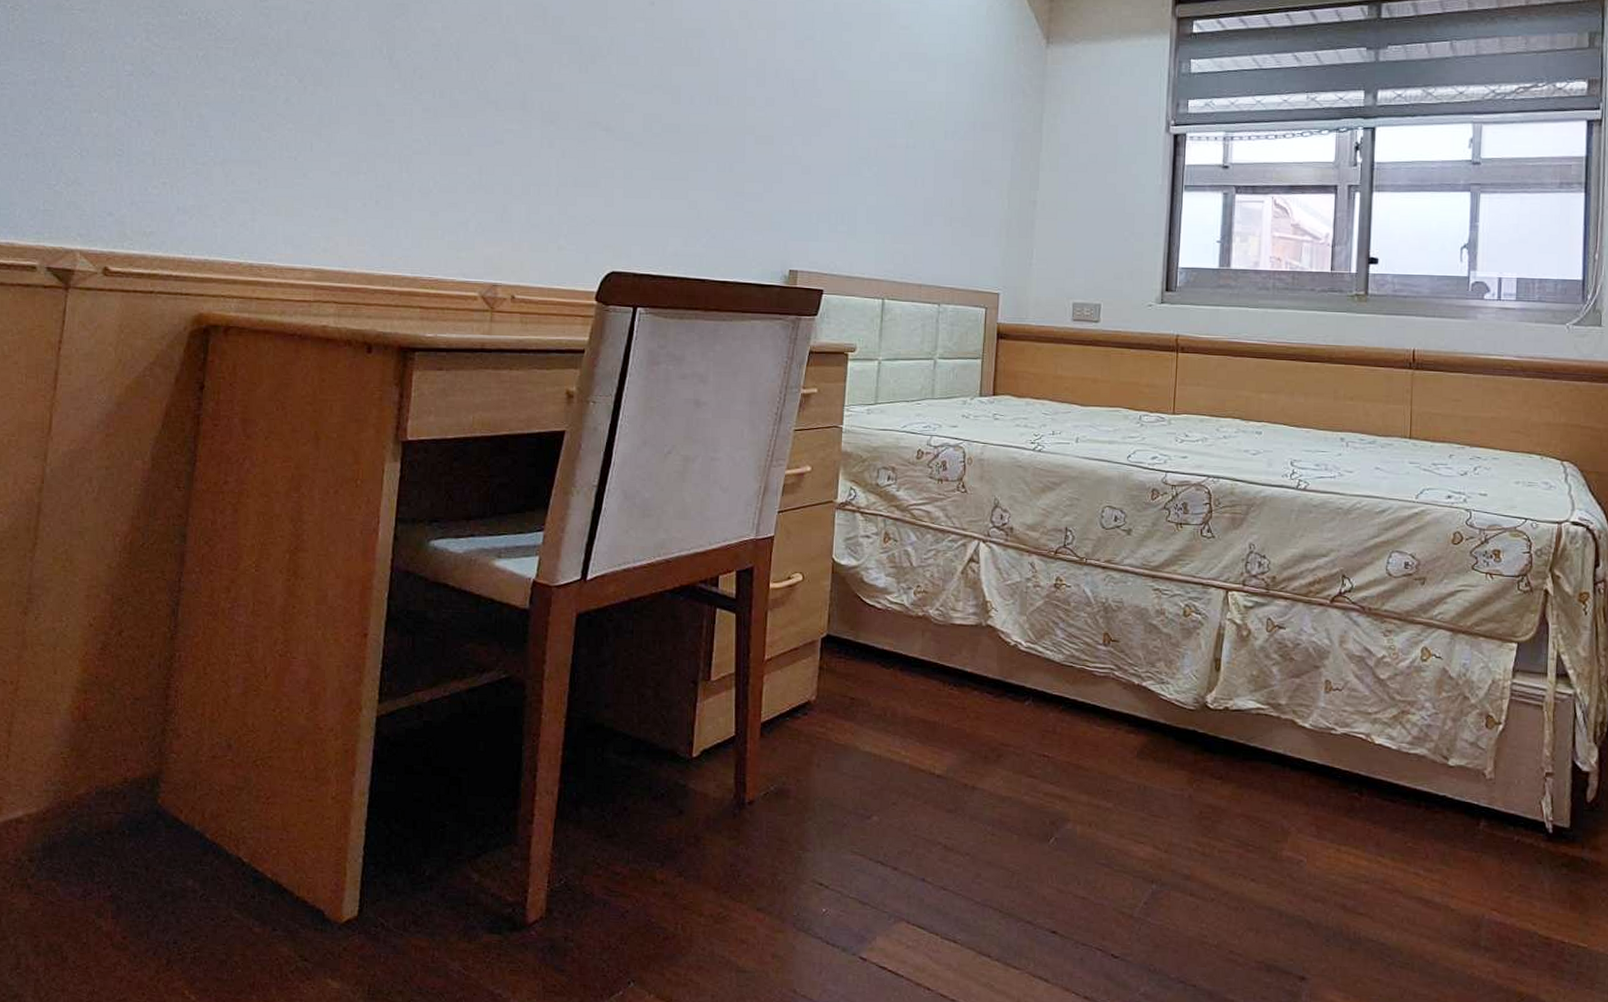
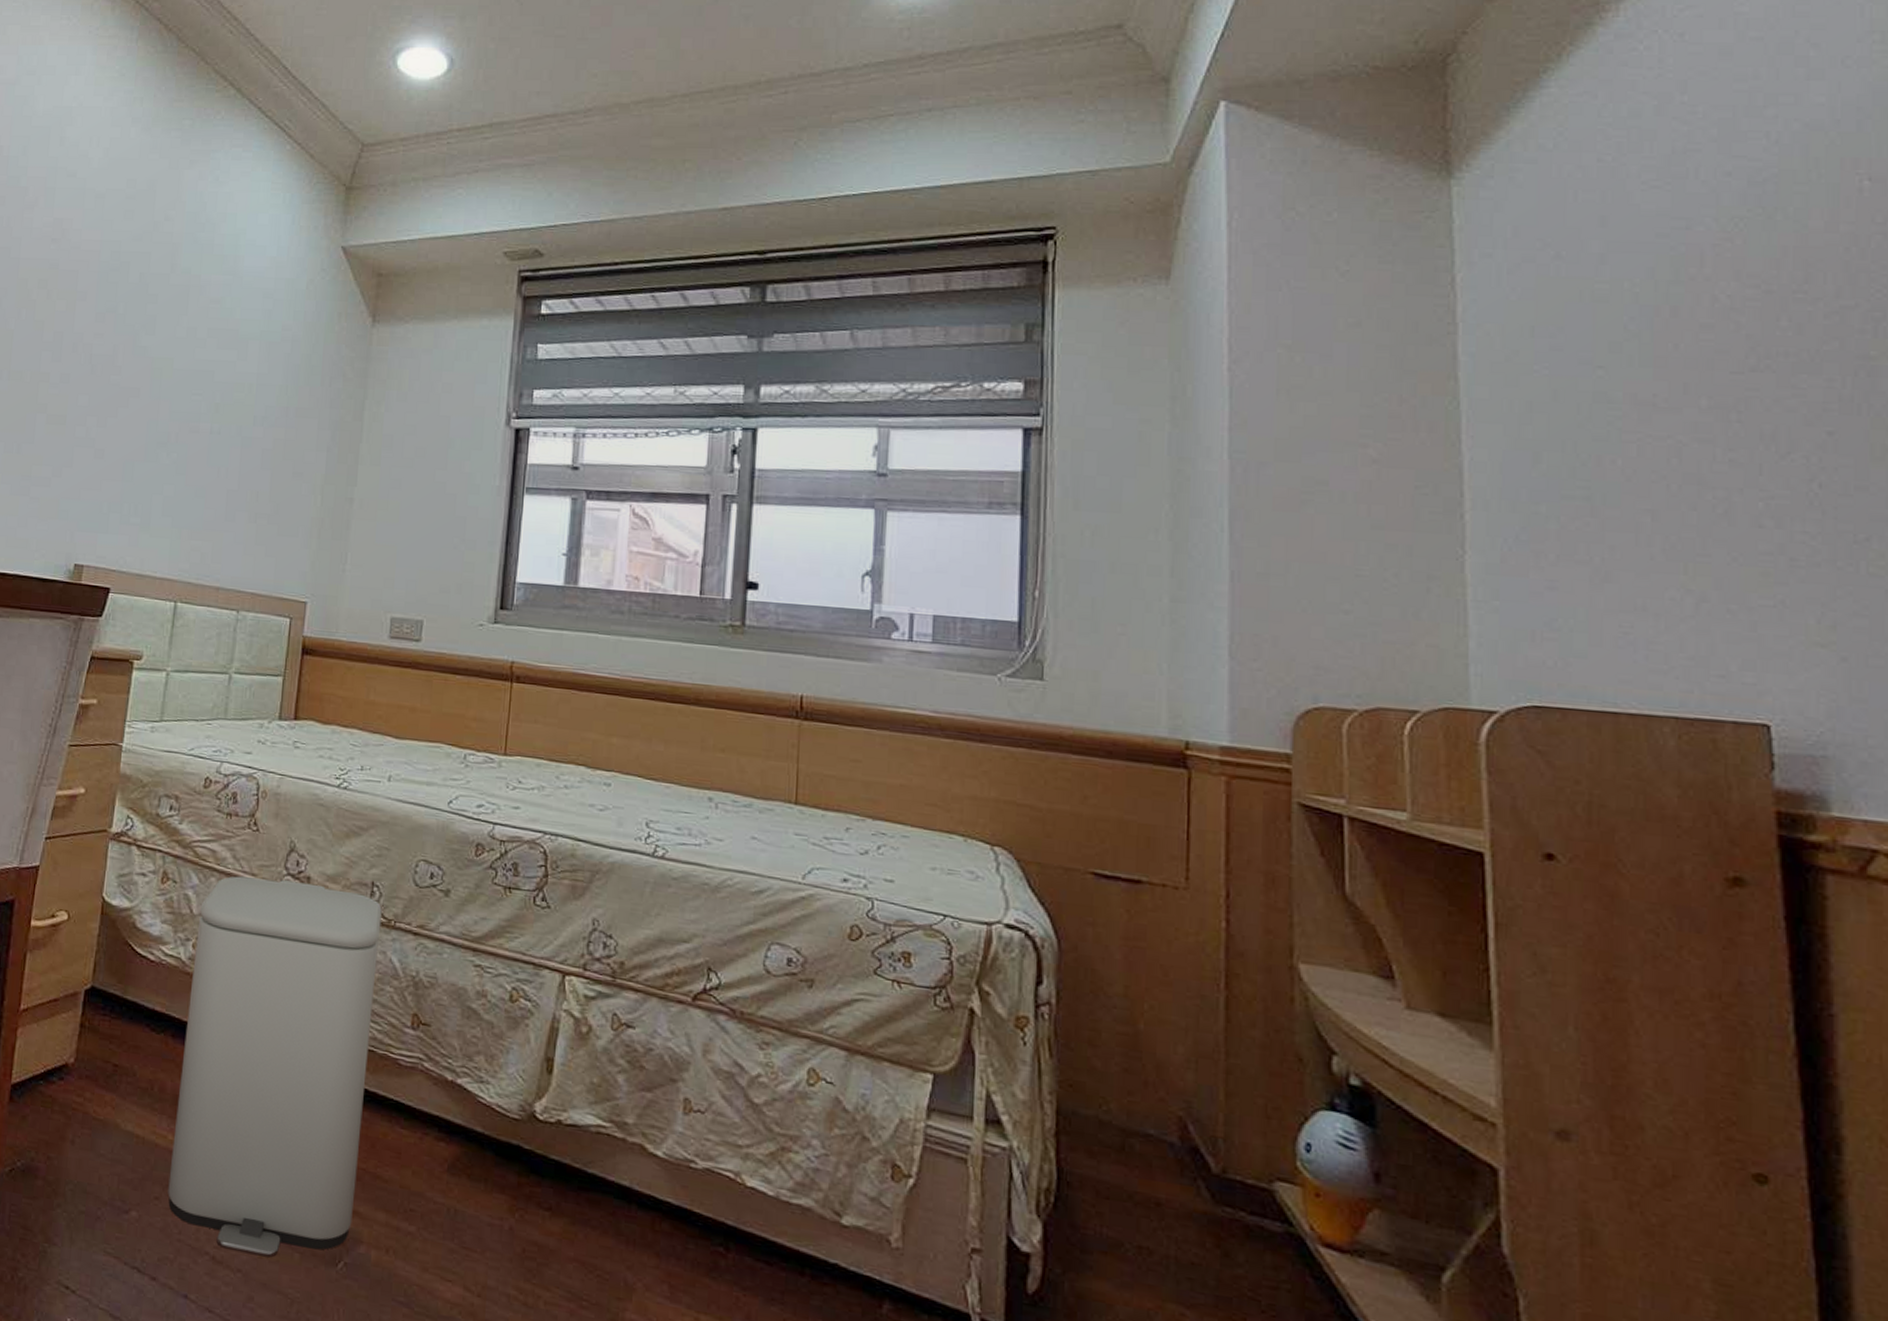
pedal bin: none [903,531,1075,841] -> present [168,876,382,1258]

